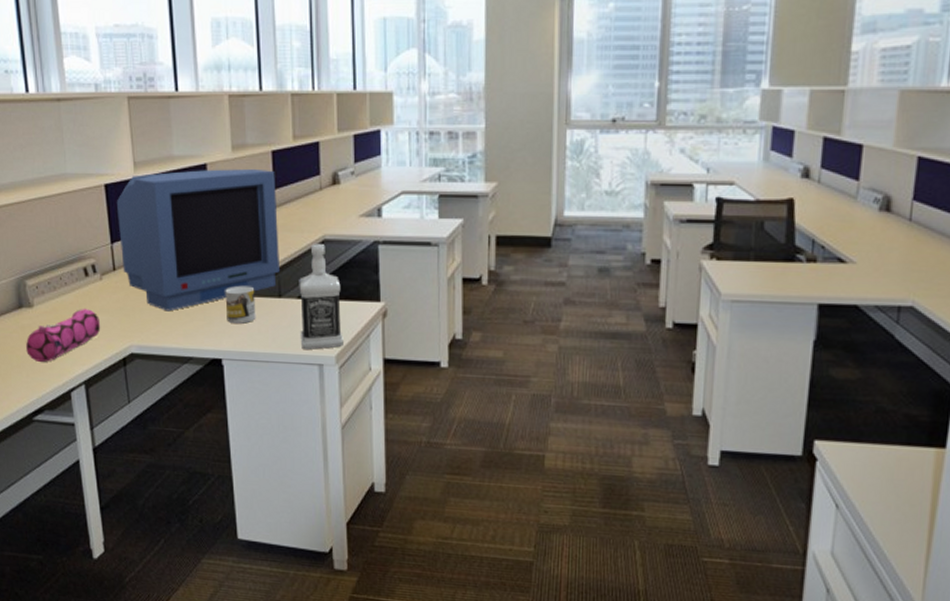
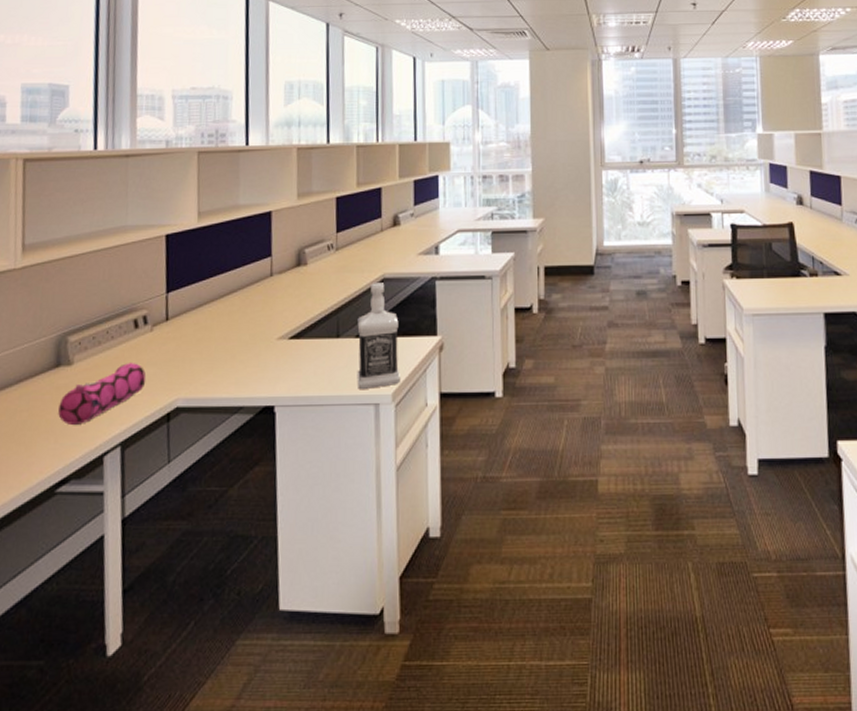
monitor: present [116,168,281,312] -> none [176,214,340,360]
mug: present [225,285,256,324] -> none [281,328,313,367]

